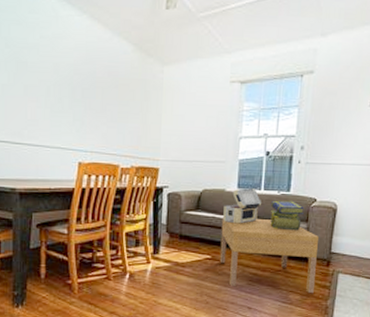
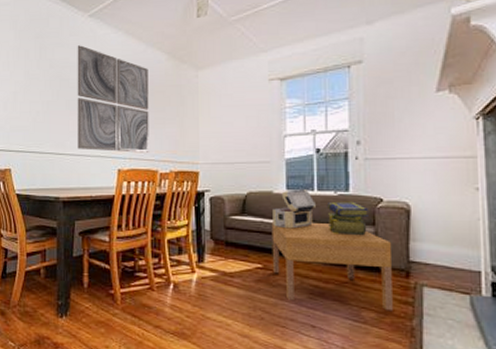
wall art: none [36,25,114,147] -> present [77,45,149,153]

